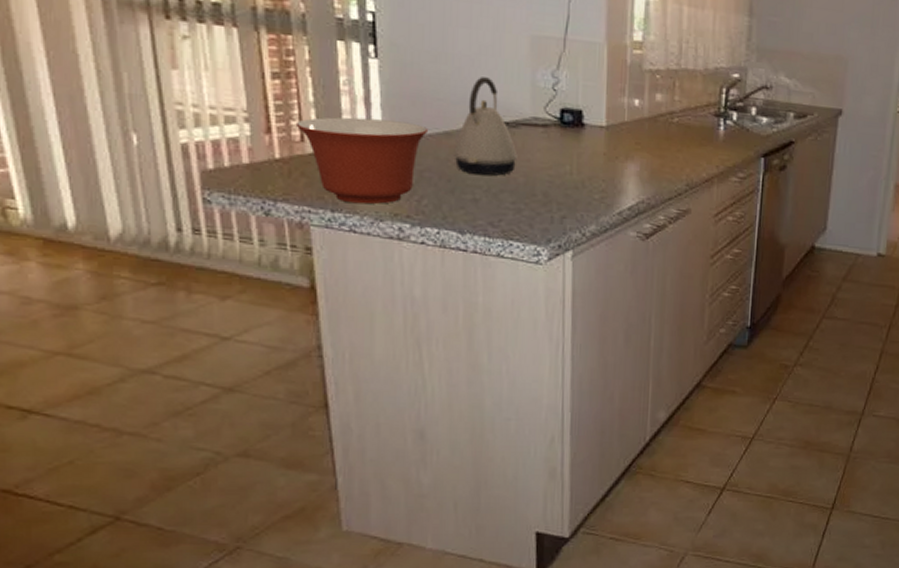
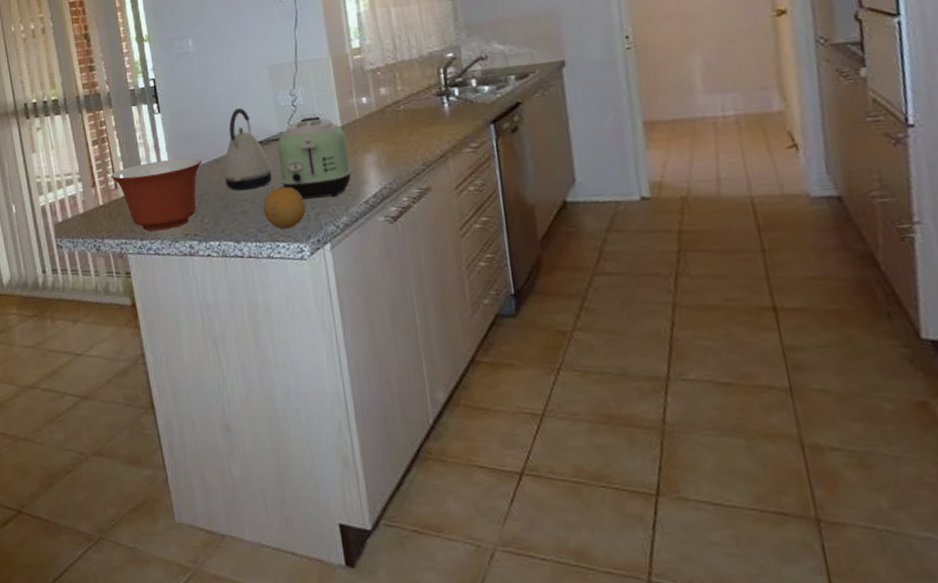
fruit: none [500,179,550,227] -> present [263,186,305,229]
toaster: none [525,109,610,203] -> present [277,118,352,201]

